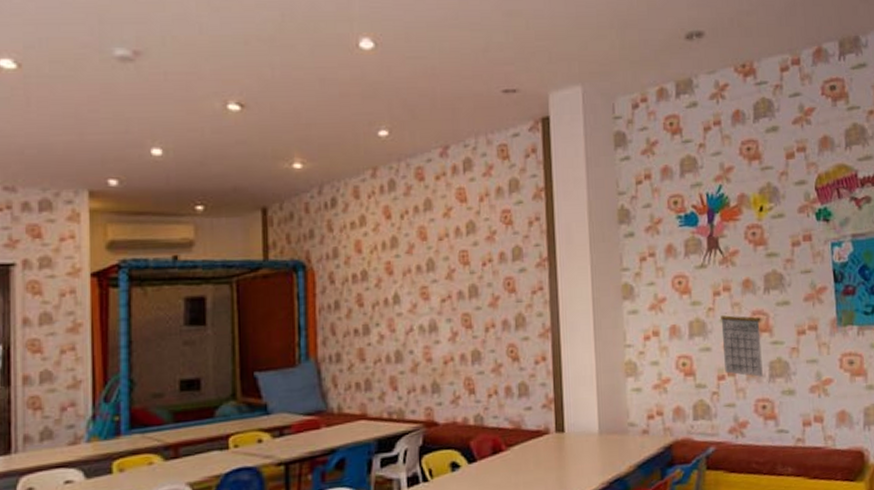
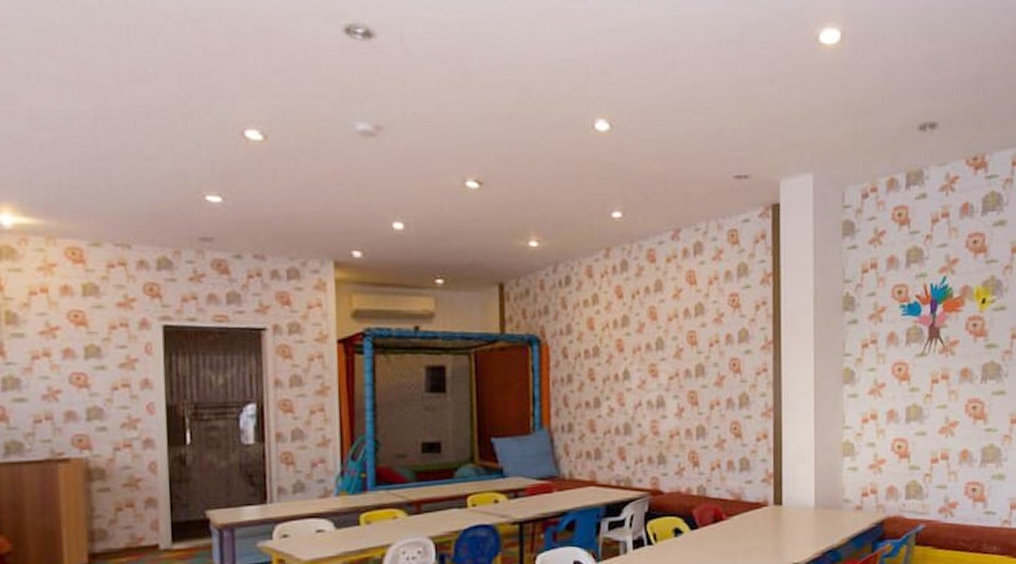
calendar: present [721,302,763,377] -> none [937,390,975,462]

